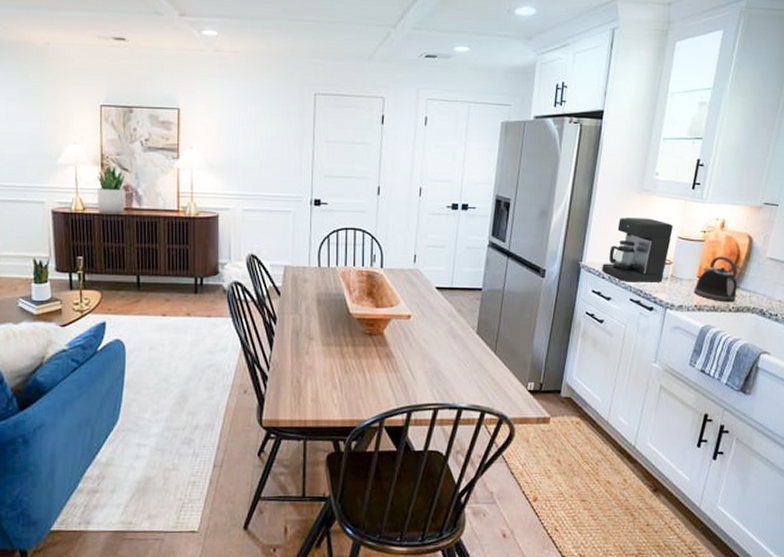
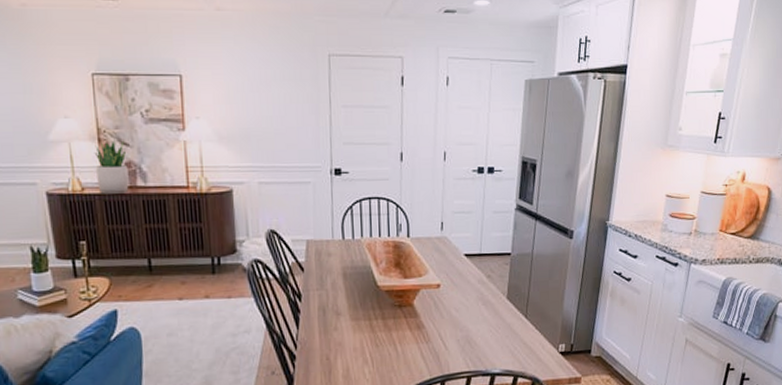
coffee maker: present [601,218,673,282] -> none [627,174,696,239]
kettle: present [694,256,738,303] -> none [717,209,758,254]

